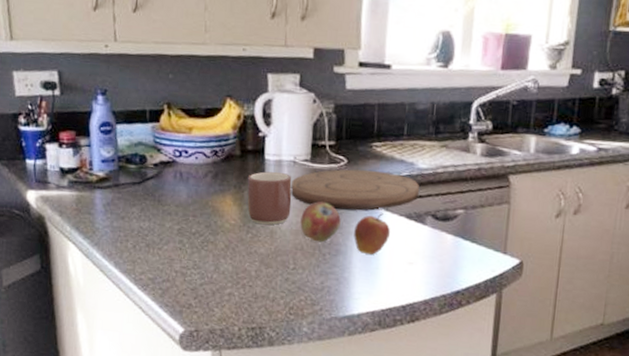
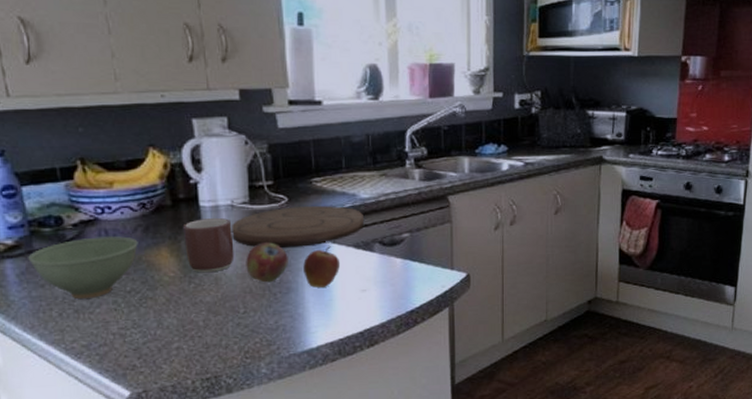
bowl: none [114,178,207,236] -> present [28,236,138,300]

